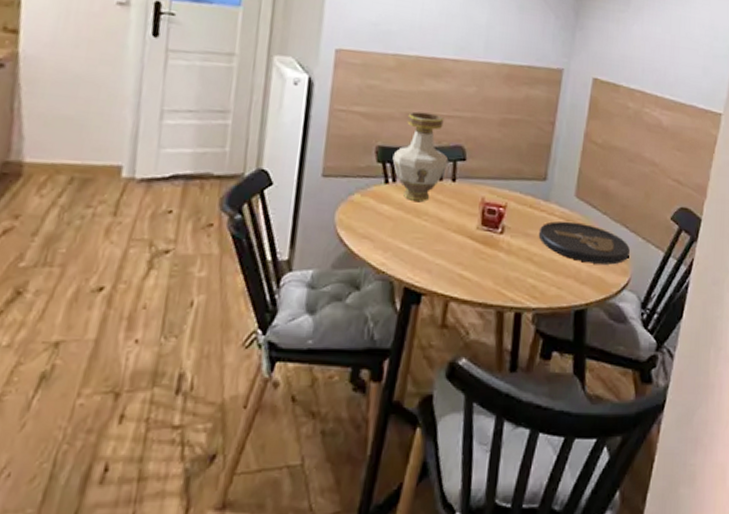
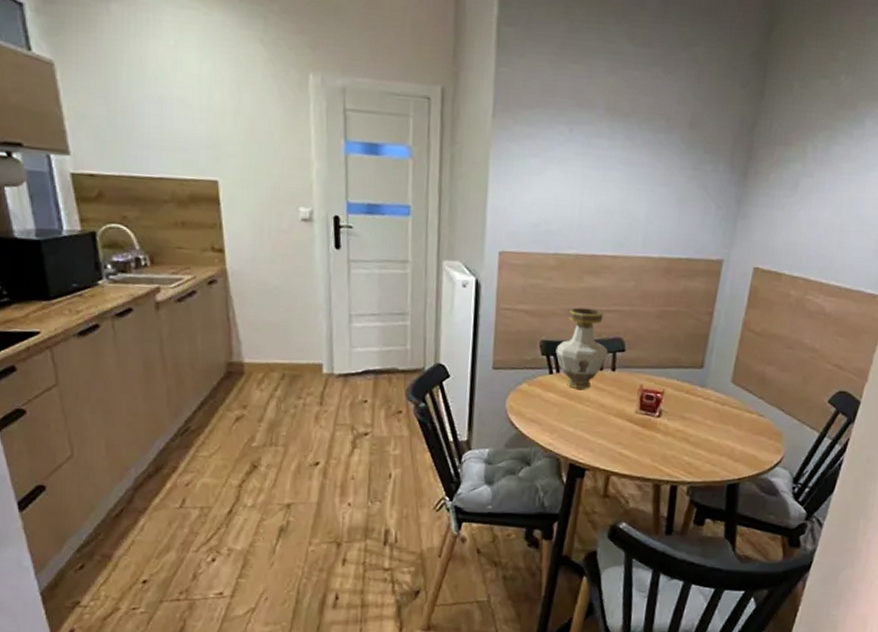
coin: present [538,221,630,265] -> none [694,405,784,444]

